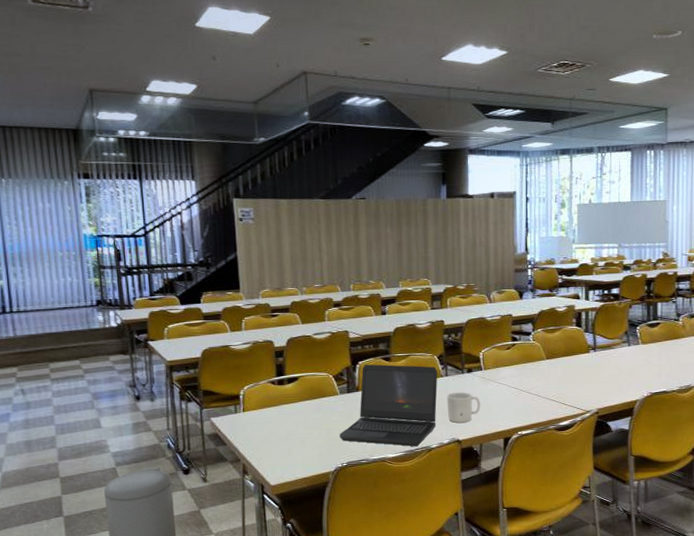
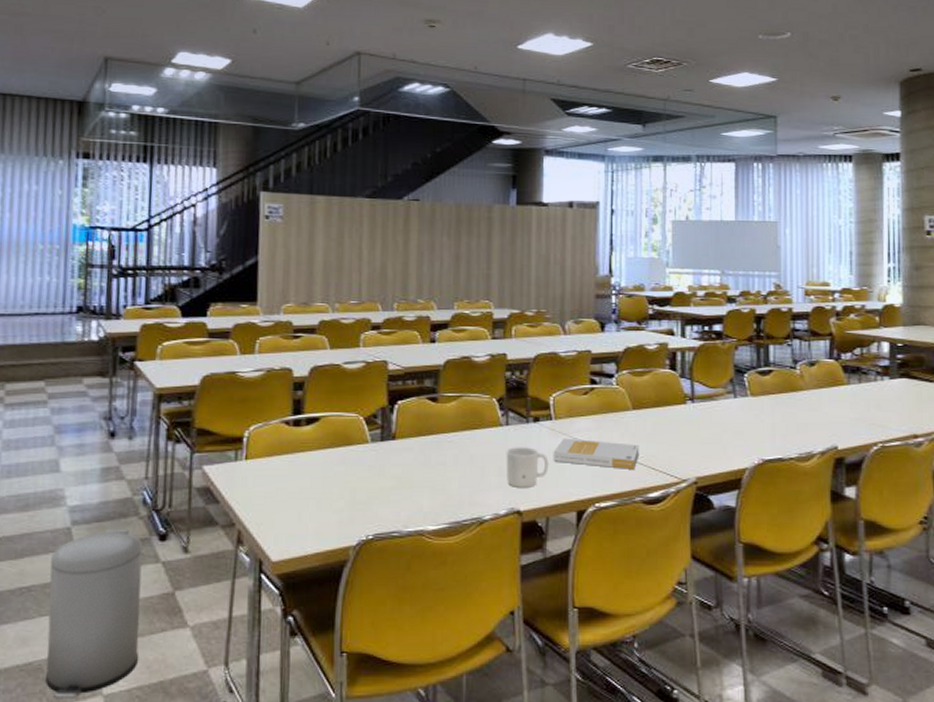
laptop computer: present [339,364,438,447] -> none [365,405,497,518]
book: none [484,383,552,405] -> present [553,437,639,469]

